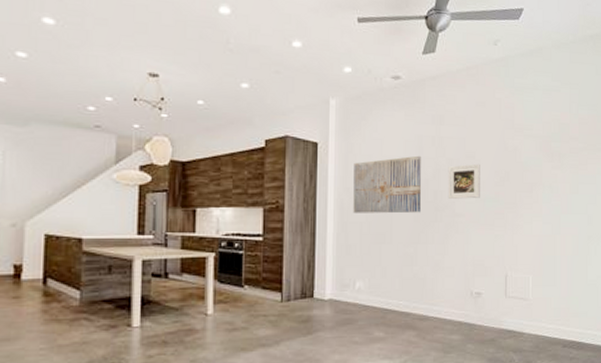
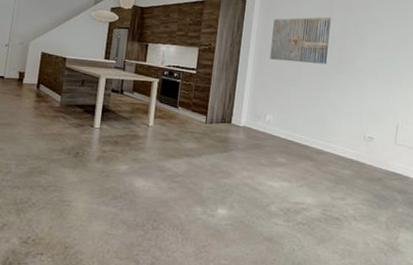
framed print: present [448,163,480,199] -> none [351,28,383,57]

